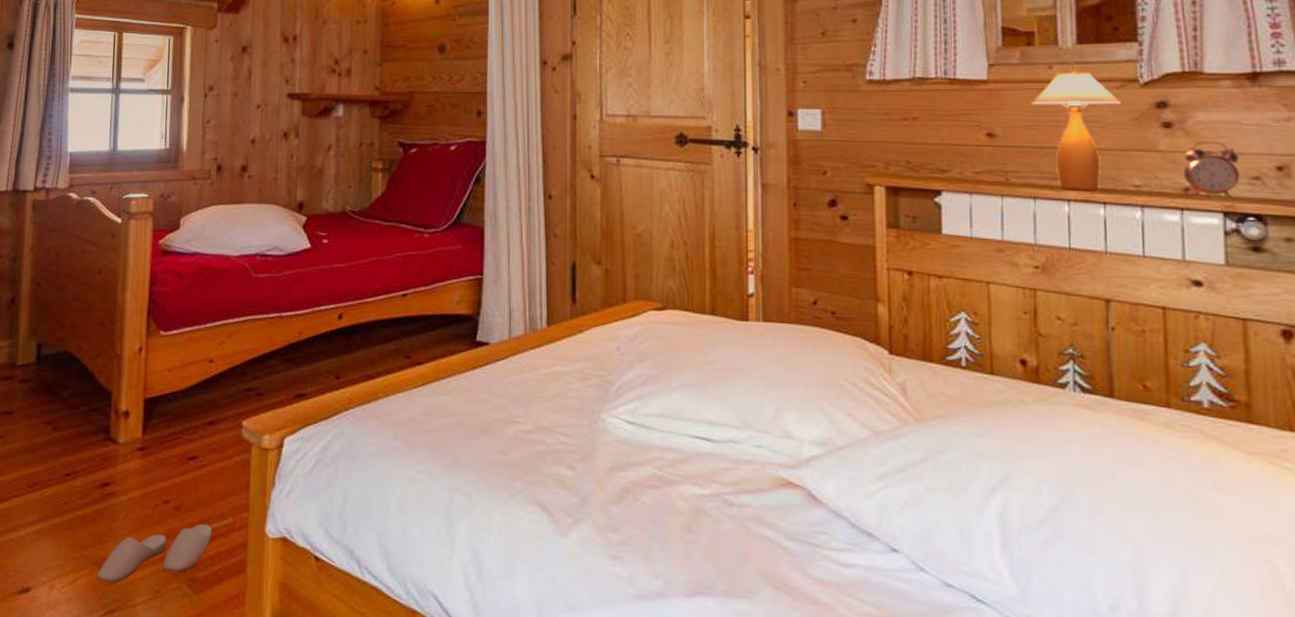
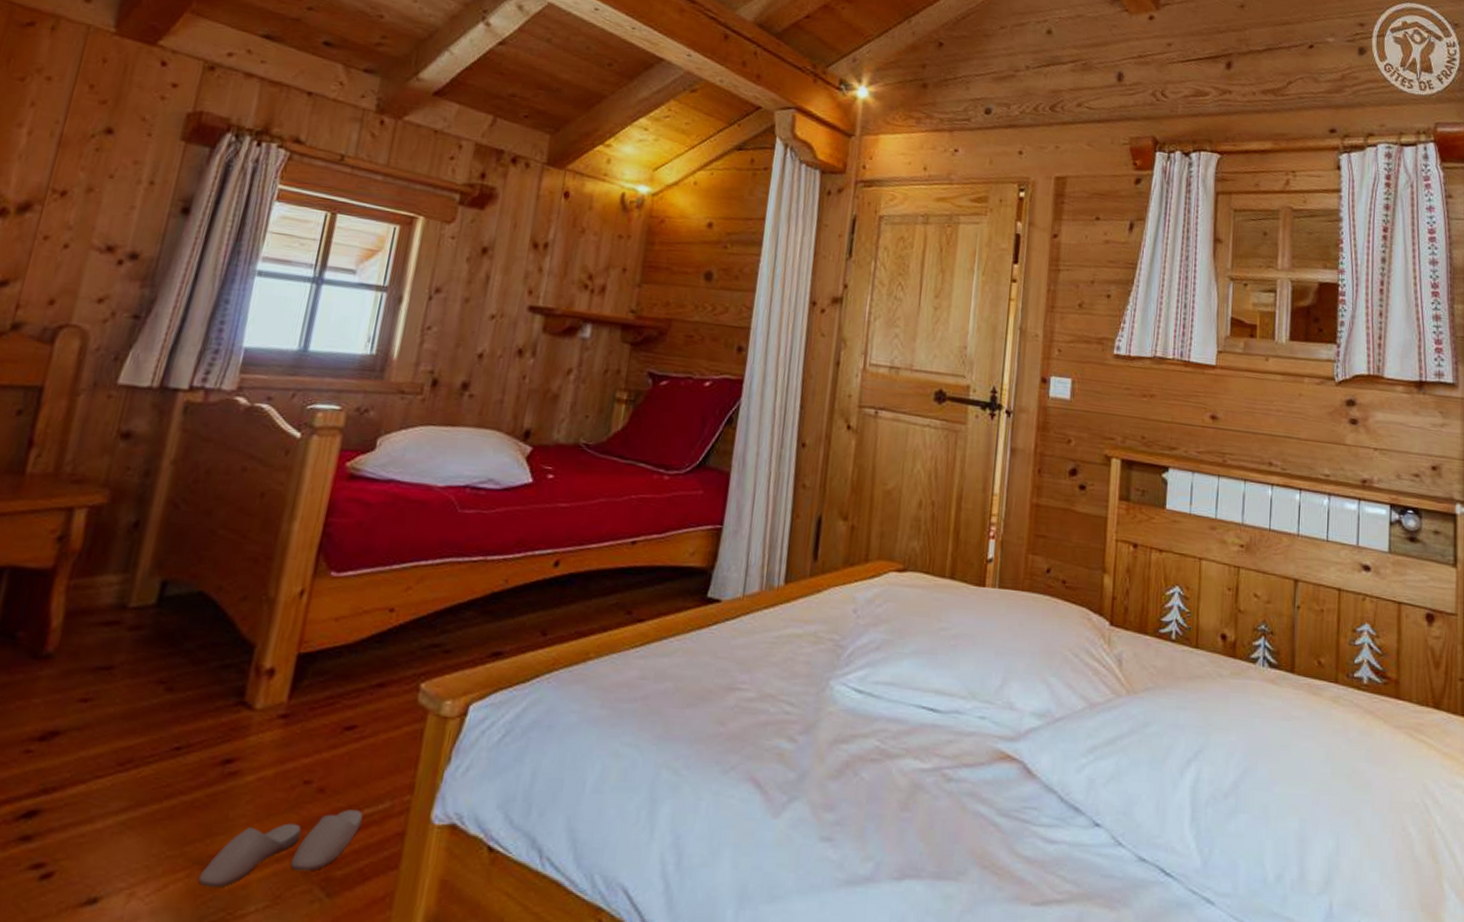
table lamp: present [1031,63,1122,191] -> none [1249,357,1320,478]
alarm clock: present [1183,141,1240,198] -> none [1362,439,1405,492]

